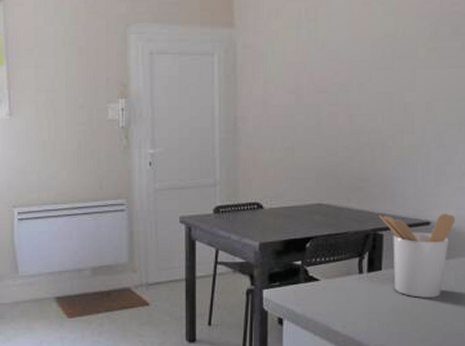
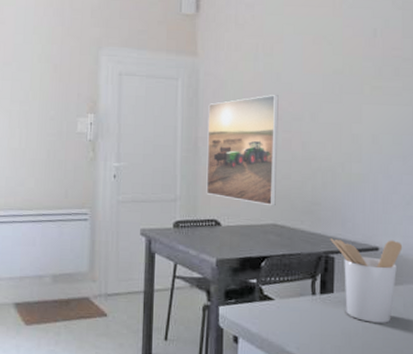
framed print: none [247,65,324,185] -> present [206,95,279,206]

